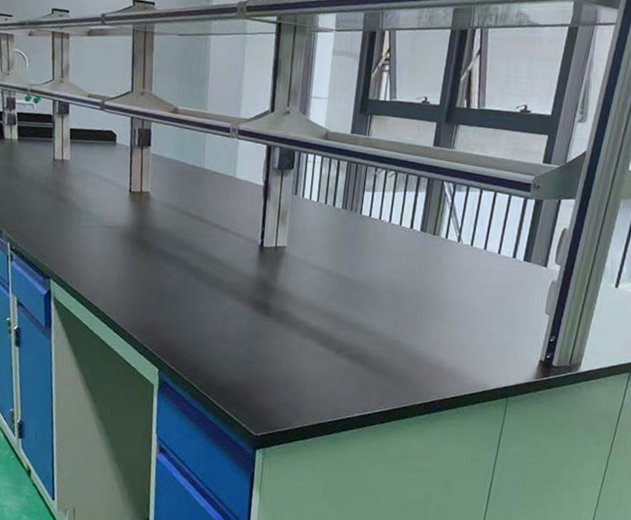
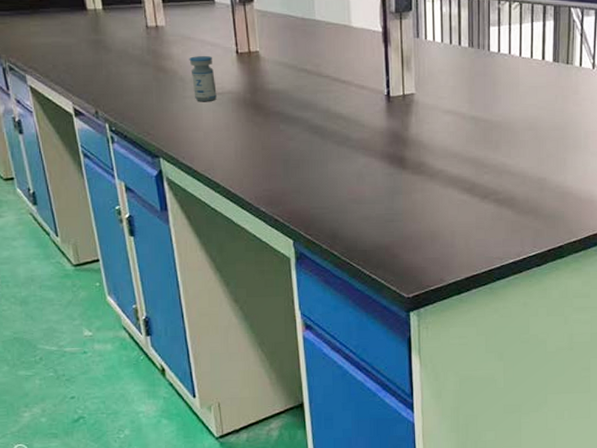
medicine bottle: none [87,190,108,233] -> present [189,56,217,102]

